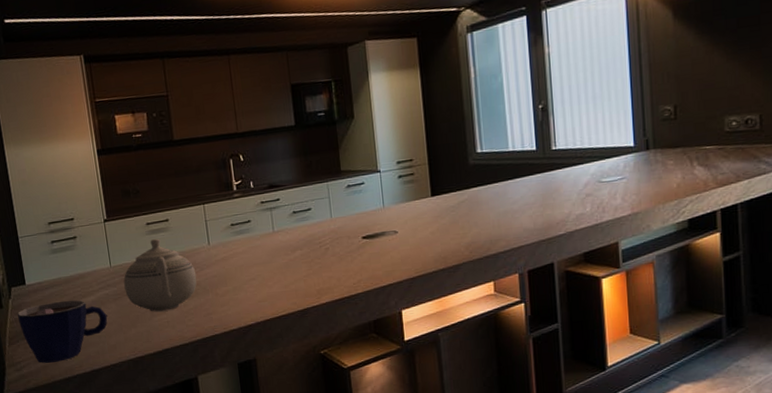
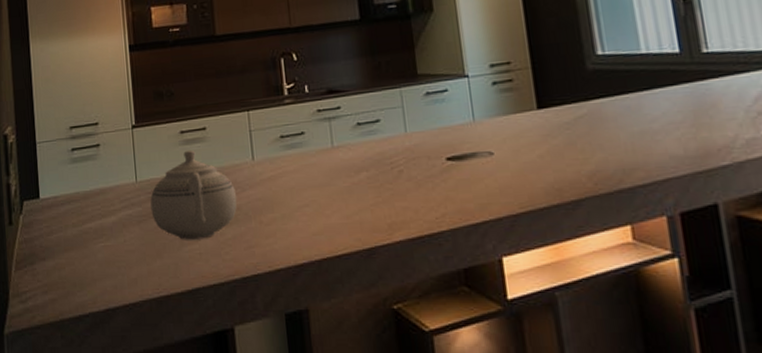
cup: present [17,299,108,363] -> none [28,219,129,295]

